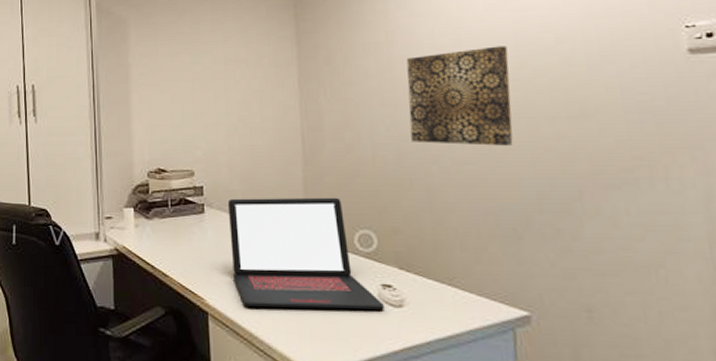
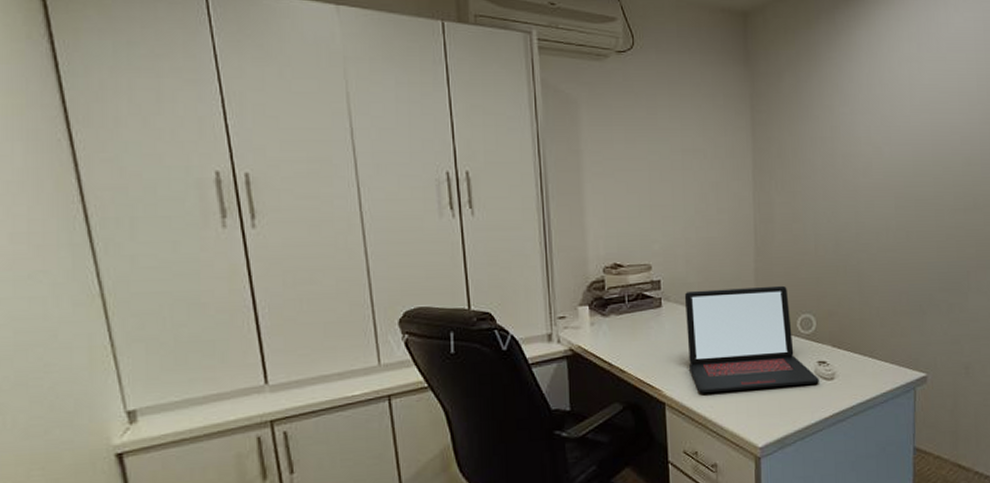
wall art: present [406,46,513,146] -> none [846,145,926,235]

